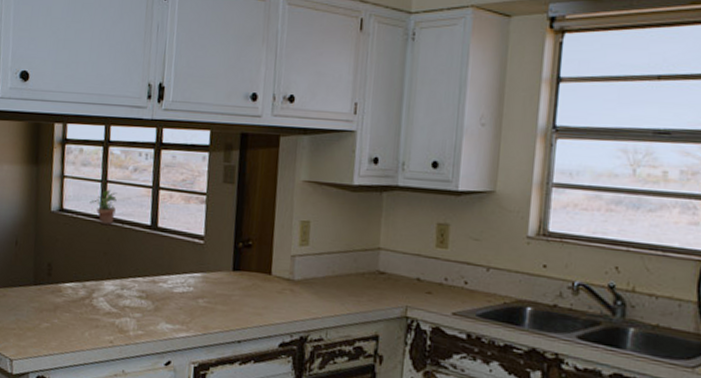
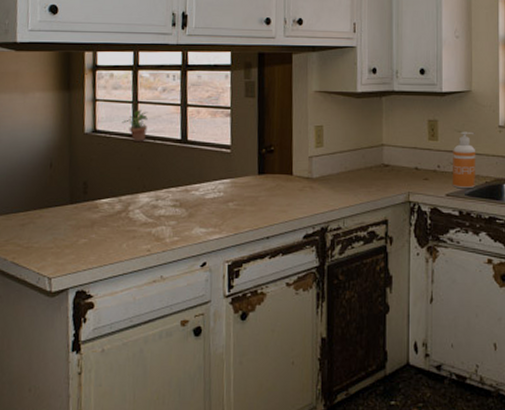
soap dispenser: none [460,240,495,310] -> present [452,131,476,189]

